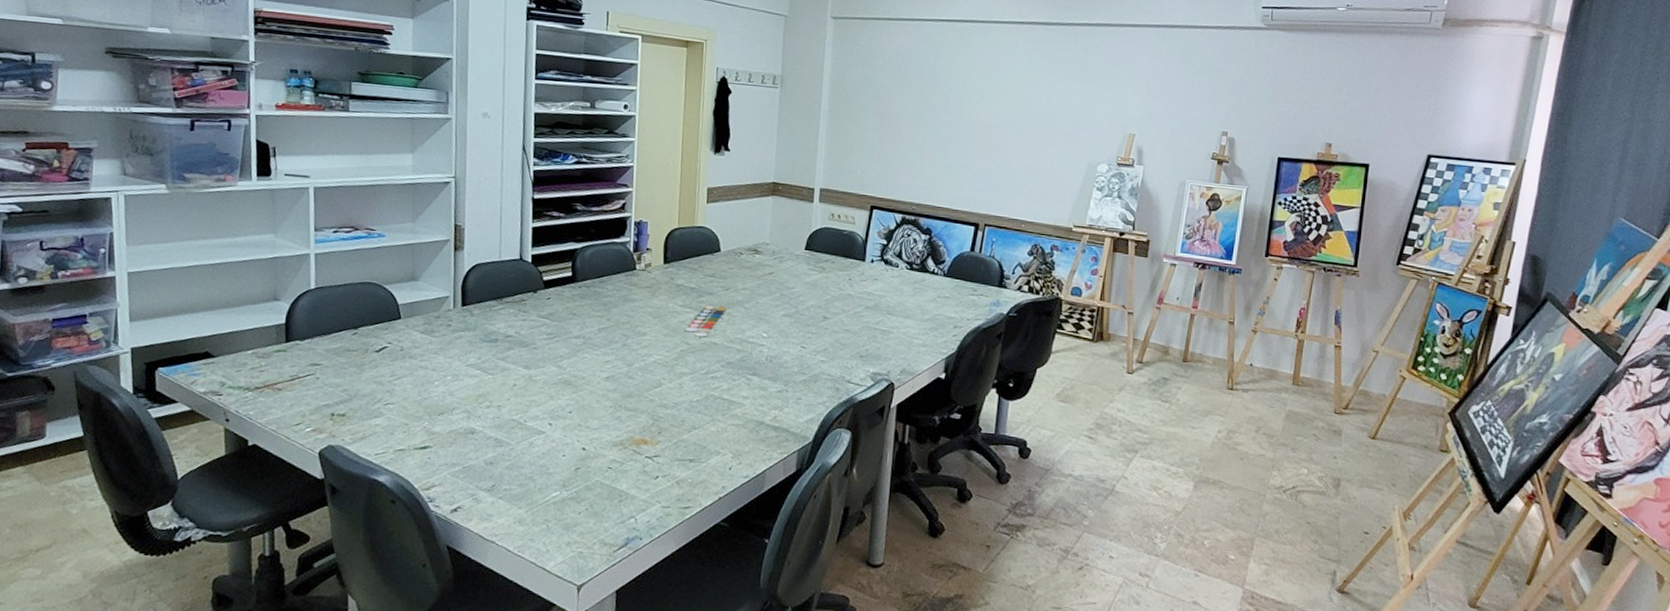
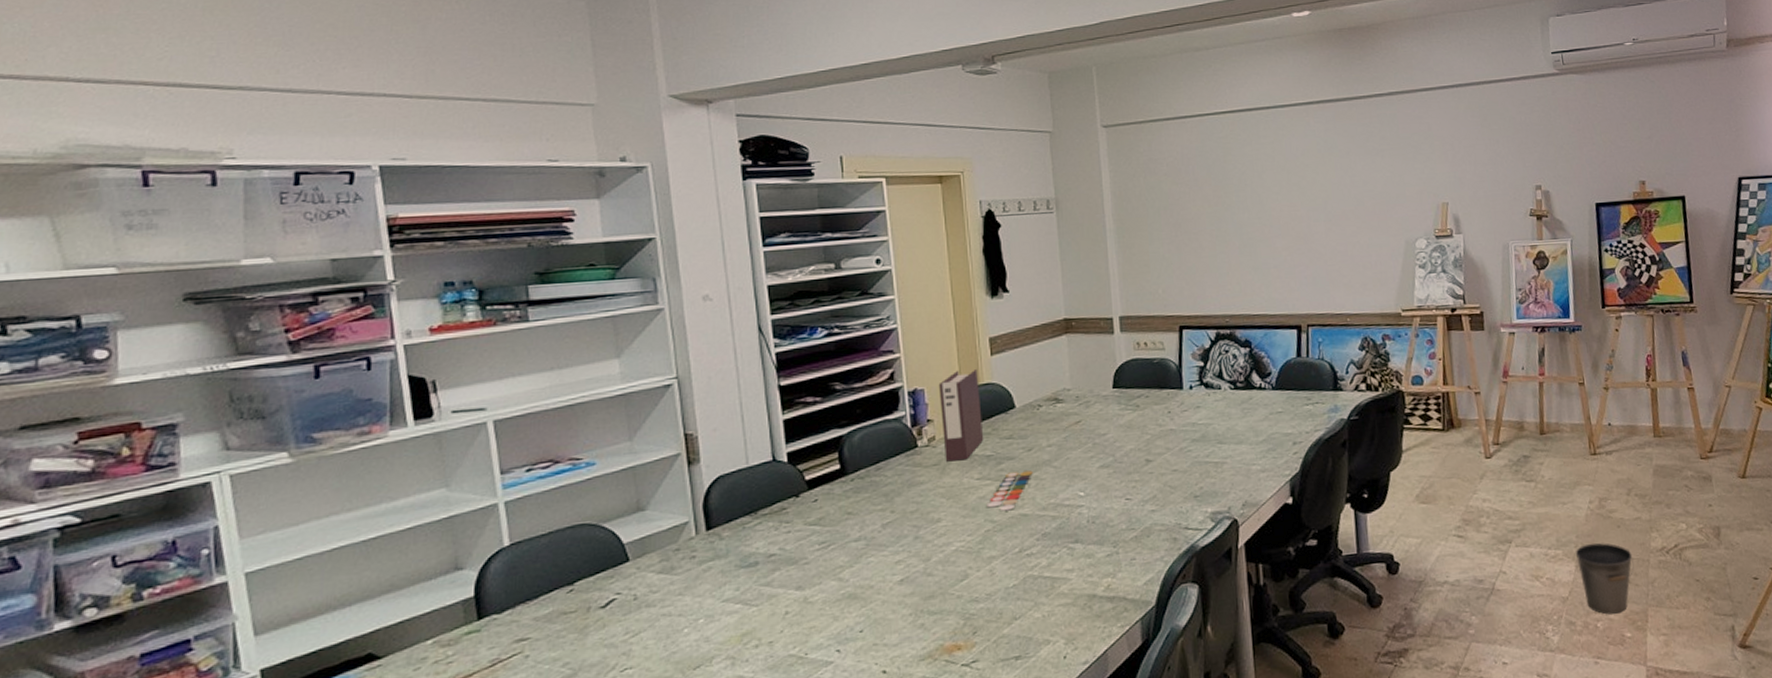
binder: none [656,211,694,288] -> present [938,369,984,462]
bucket: none [1195,468,1250,536] -> present [1575,542,1634,615]

